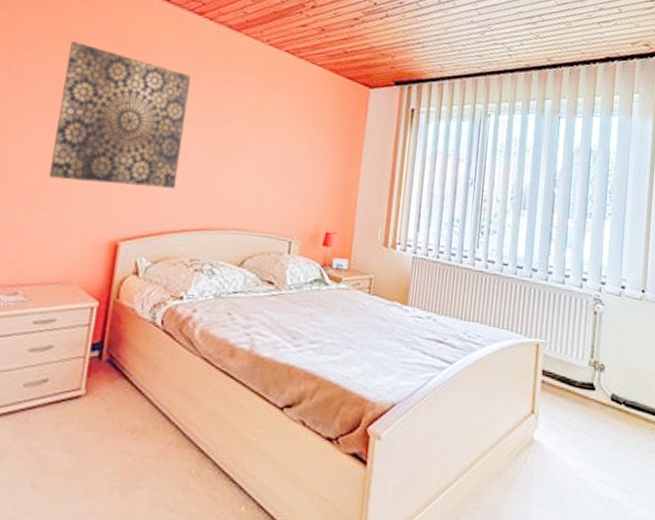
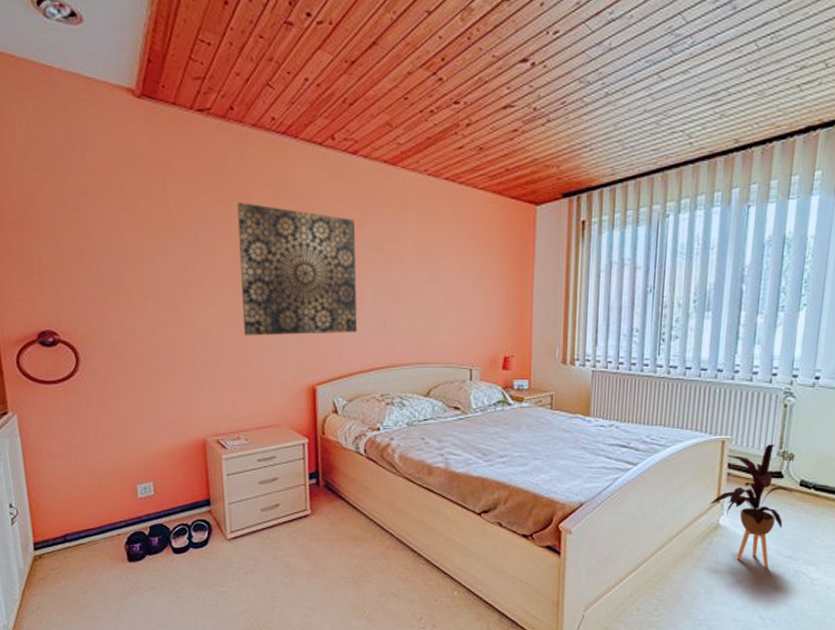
house plant: none [524,352,605,494] -> present [709,444,794,568]

